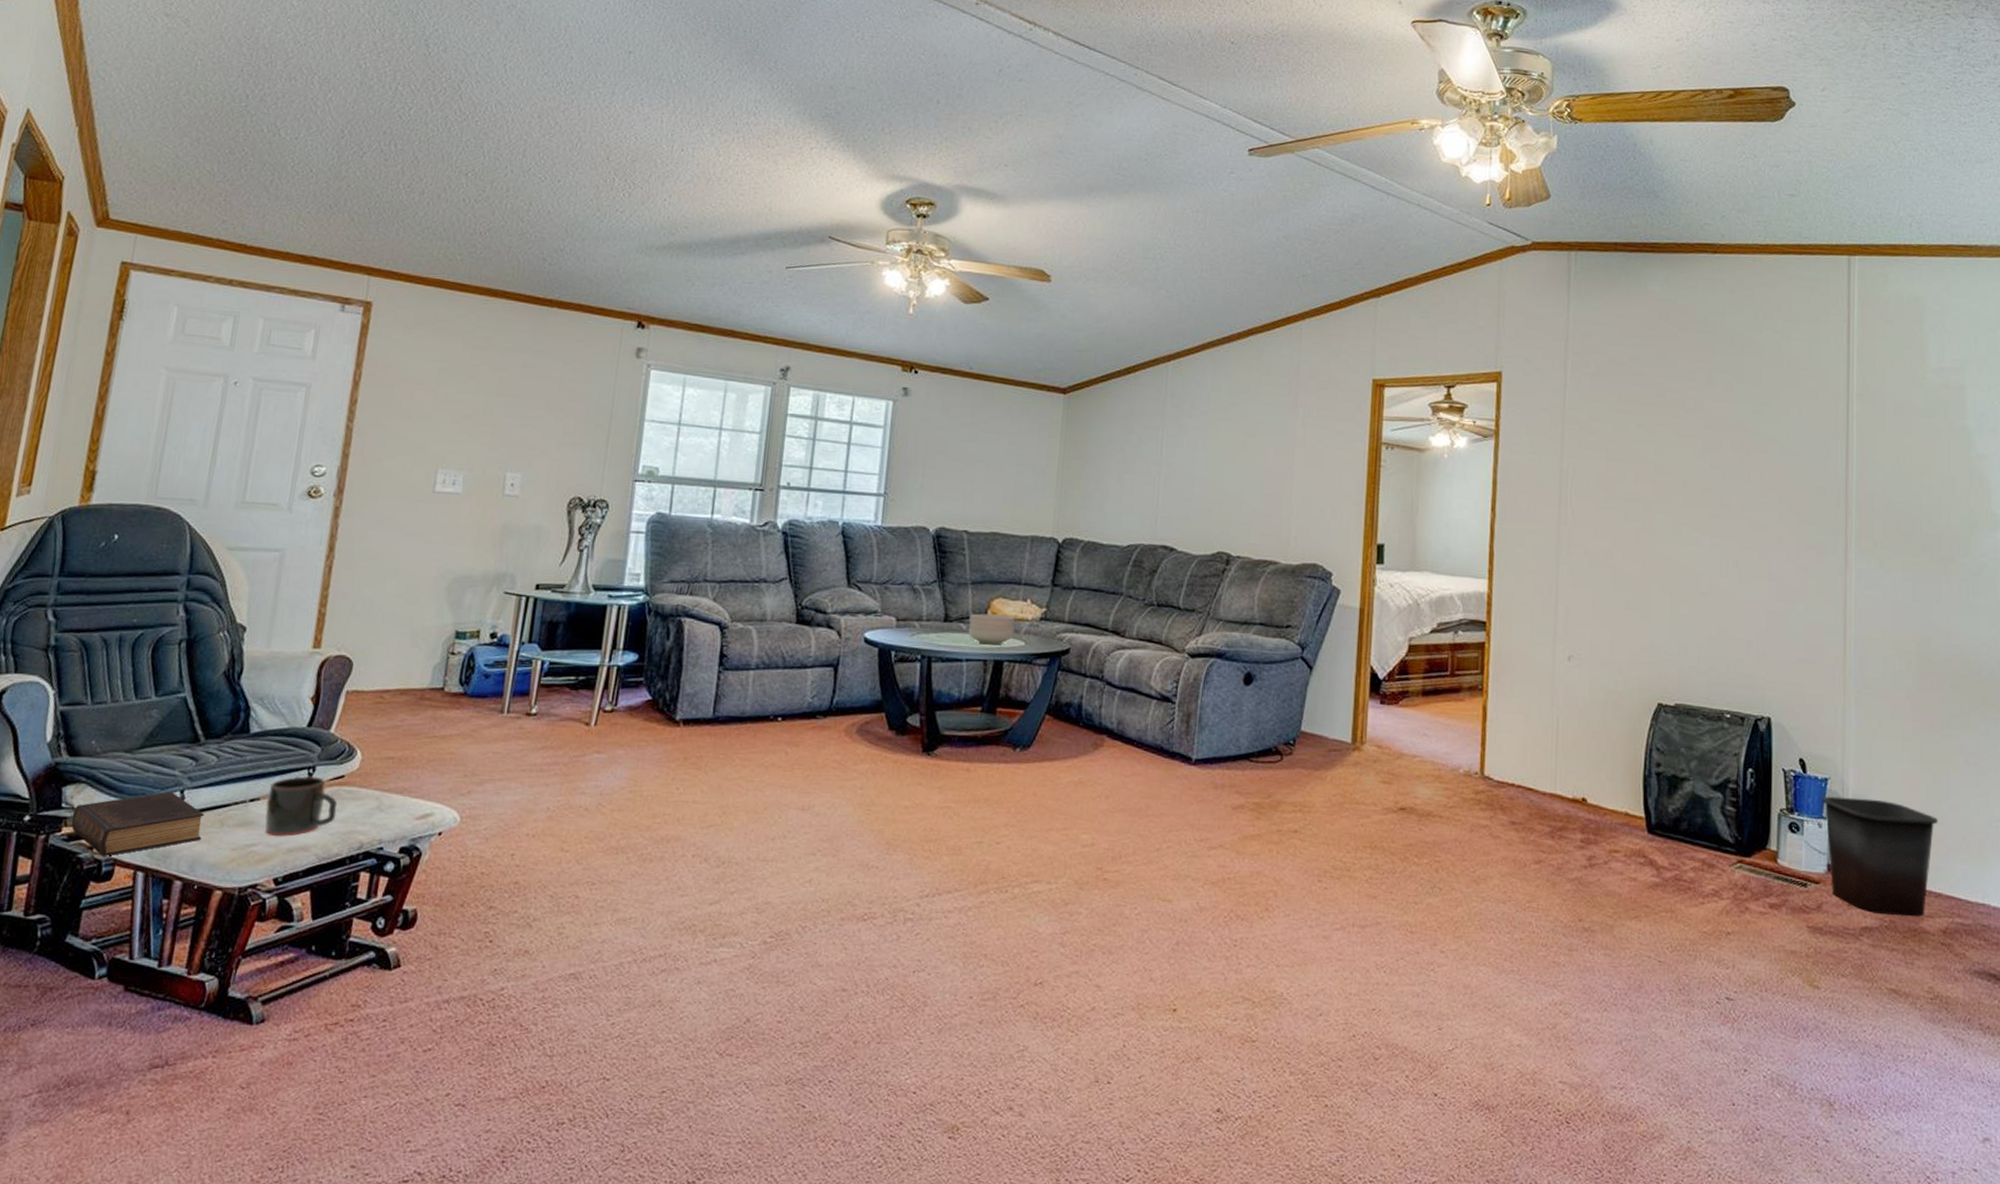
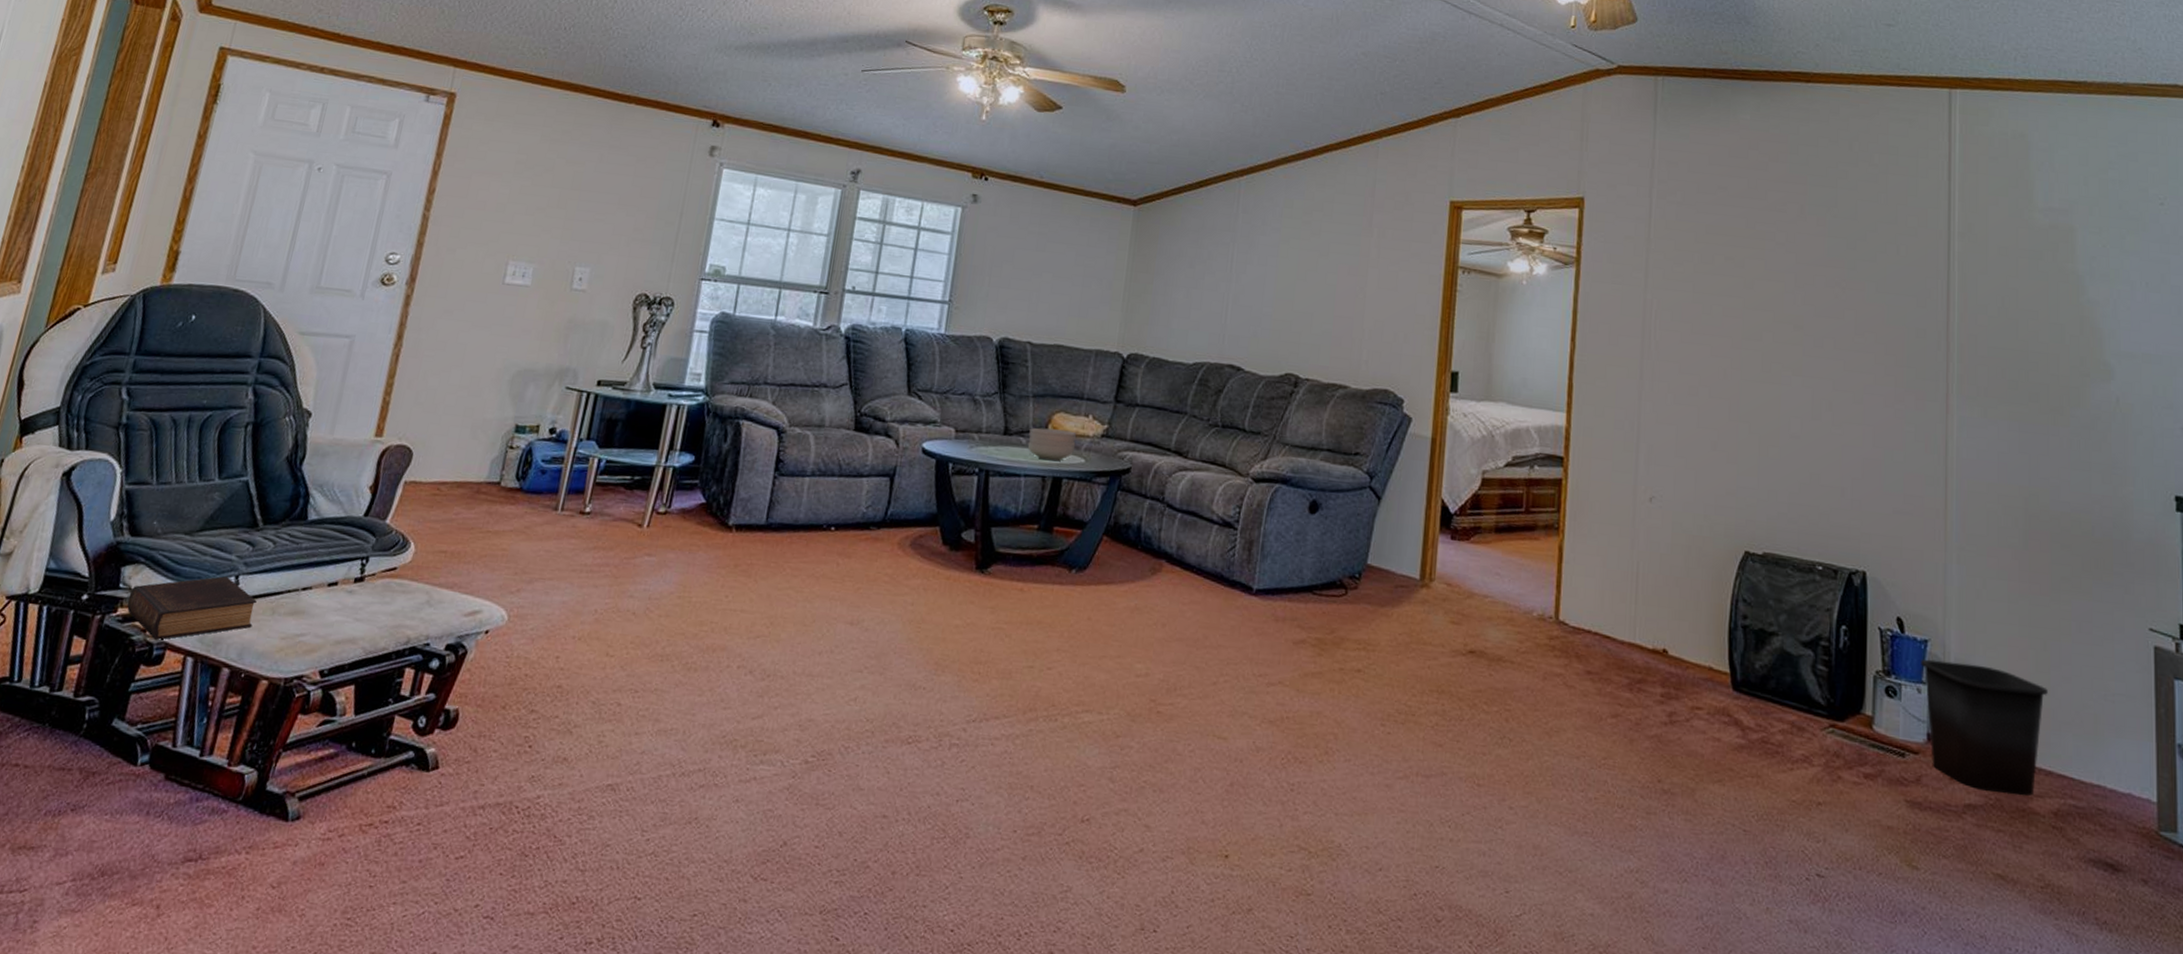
mug: present [265,775,338,837] -> none [315,566,388,628]

